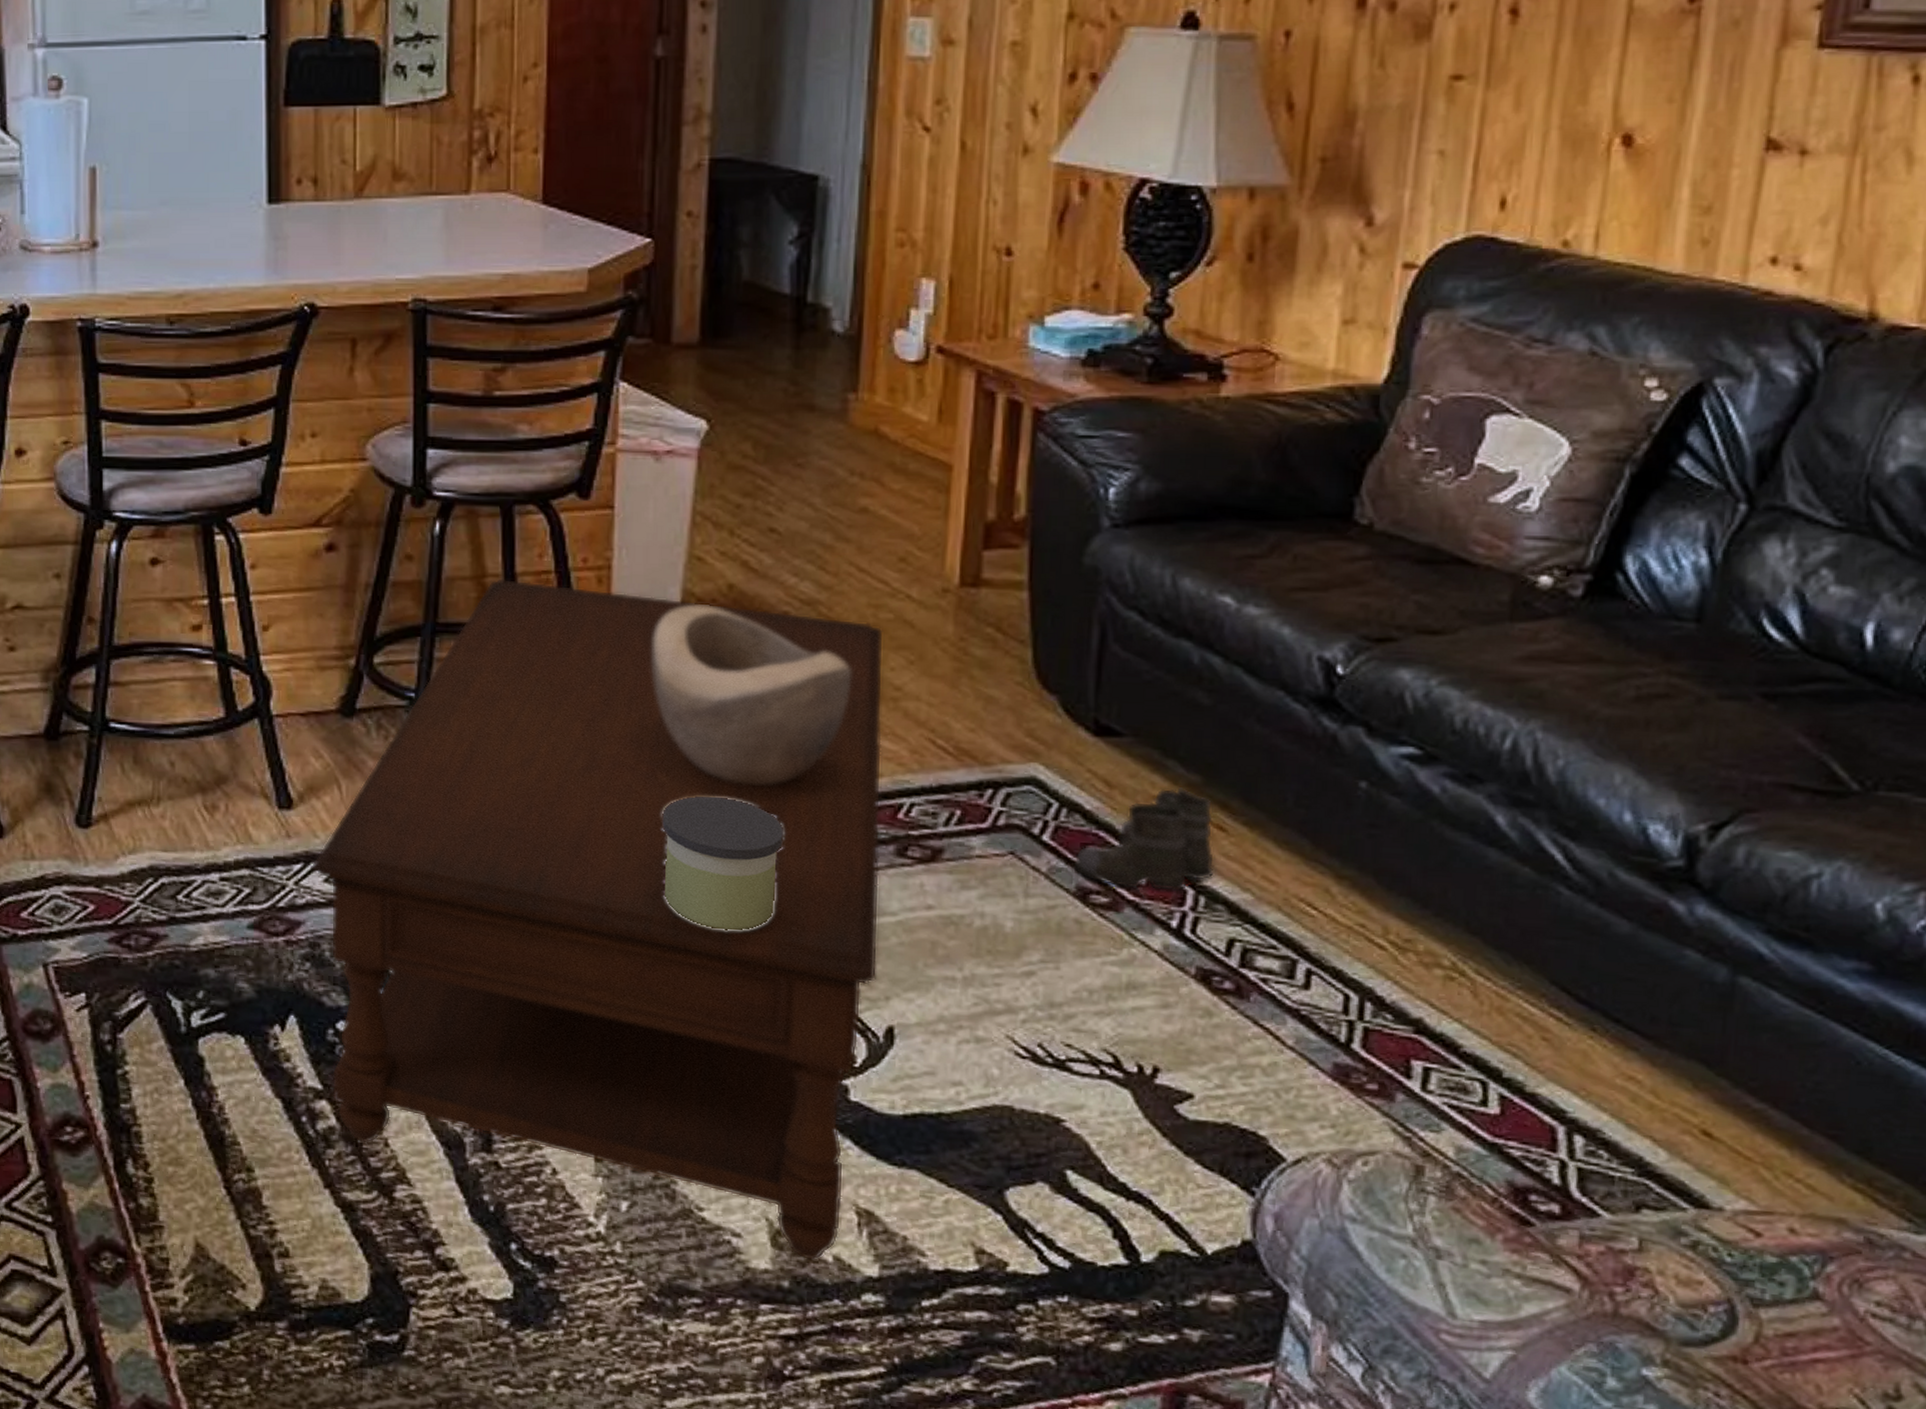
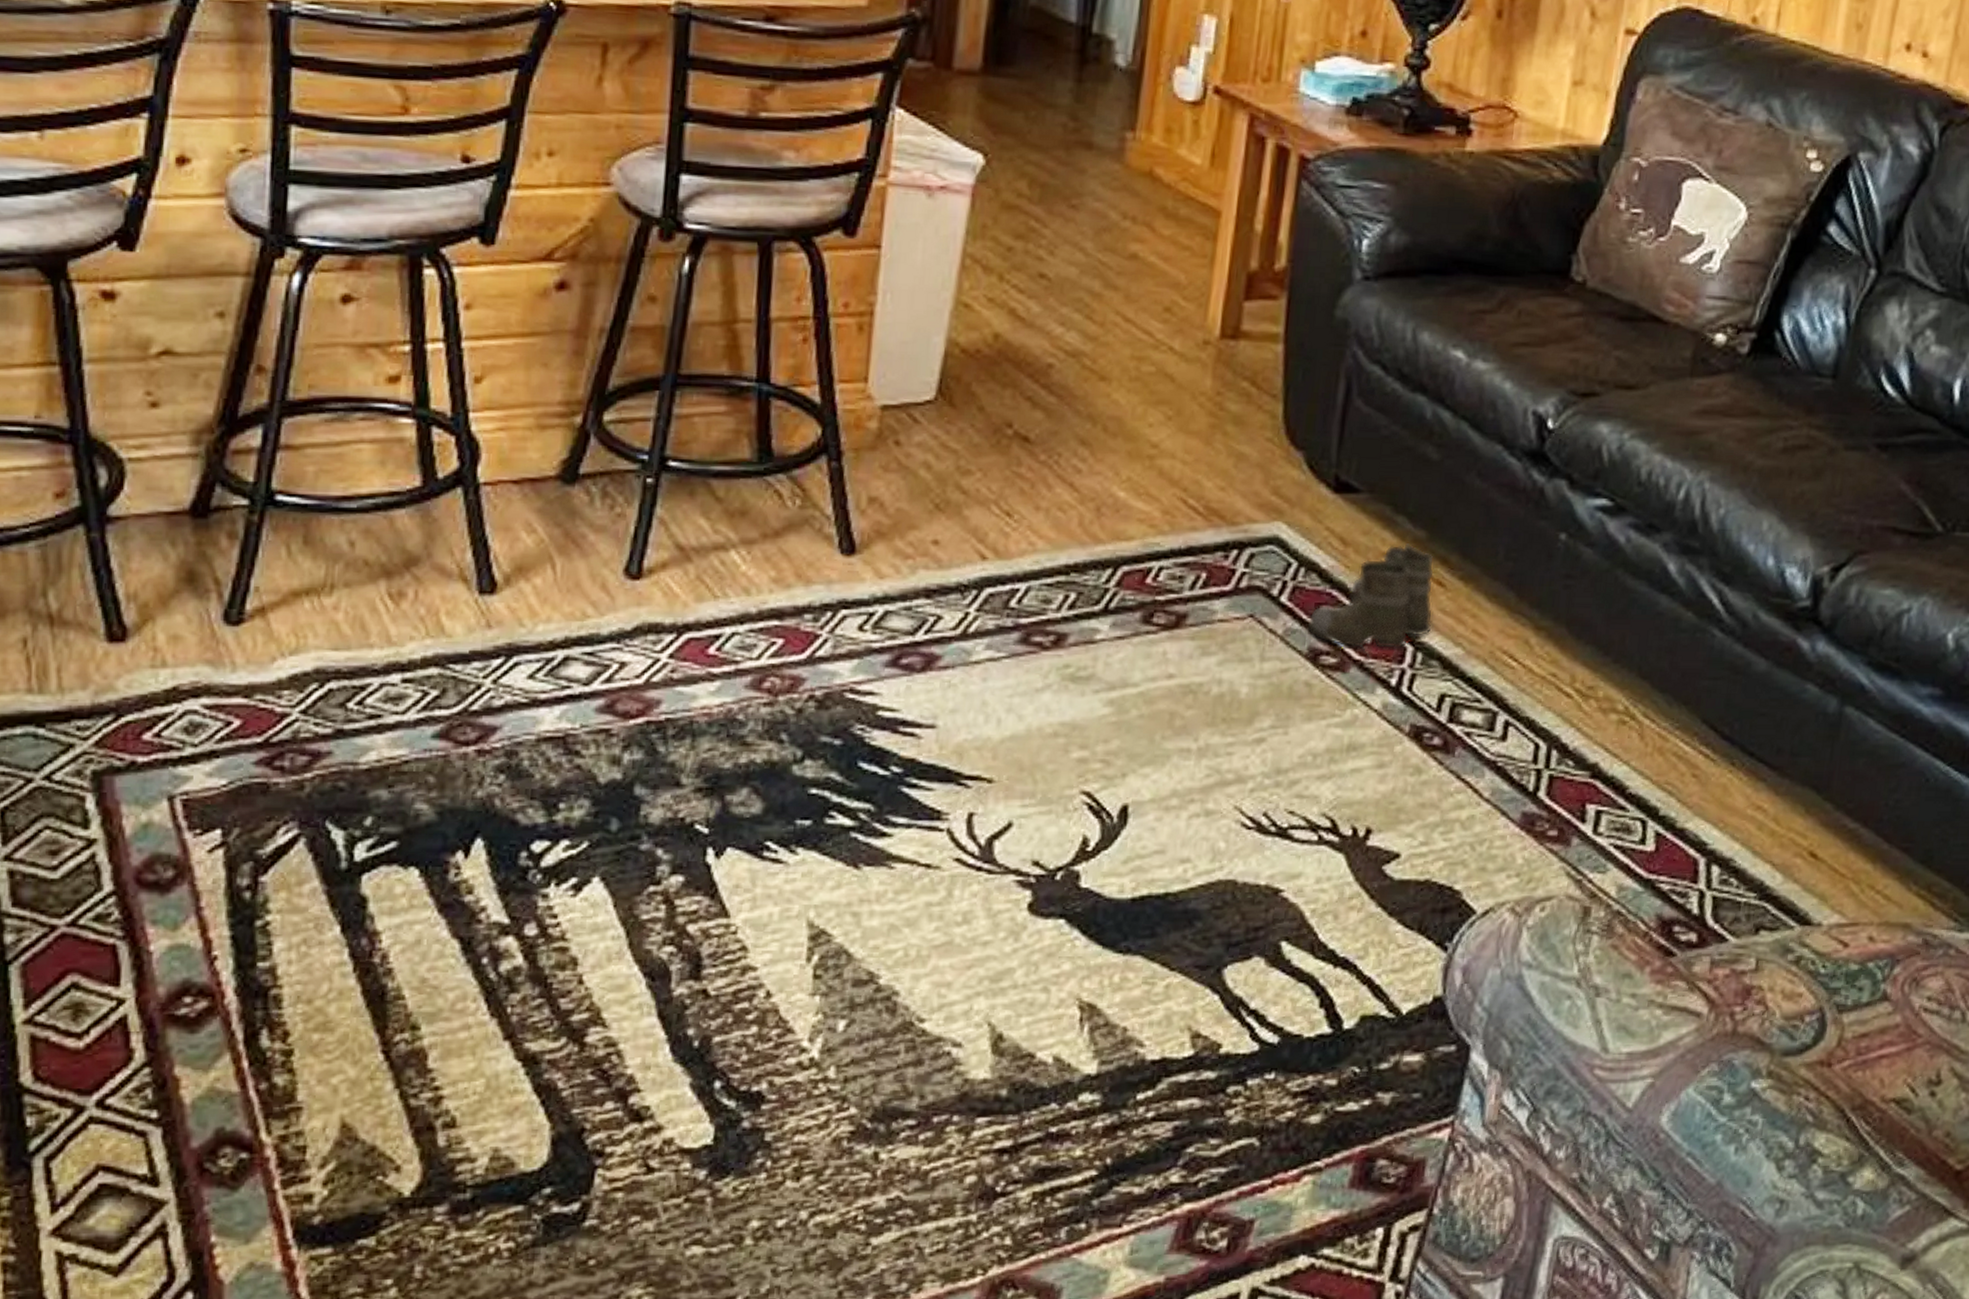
coffee table: present [311,578,884,1260] -> none [513,324,1145,1063]
decorative bowl: present [651,603,851,786] -> none [909,354,1111,553]
candle: present [662,796,784,931] -> none [906,565,1034,712]

